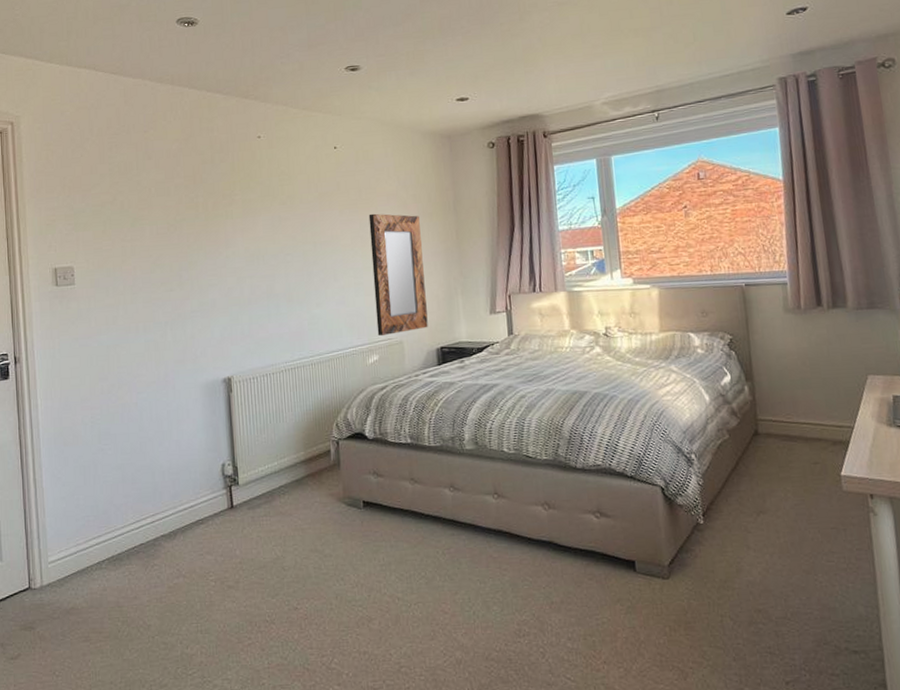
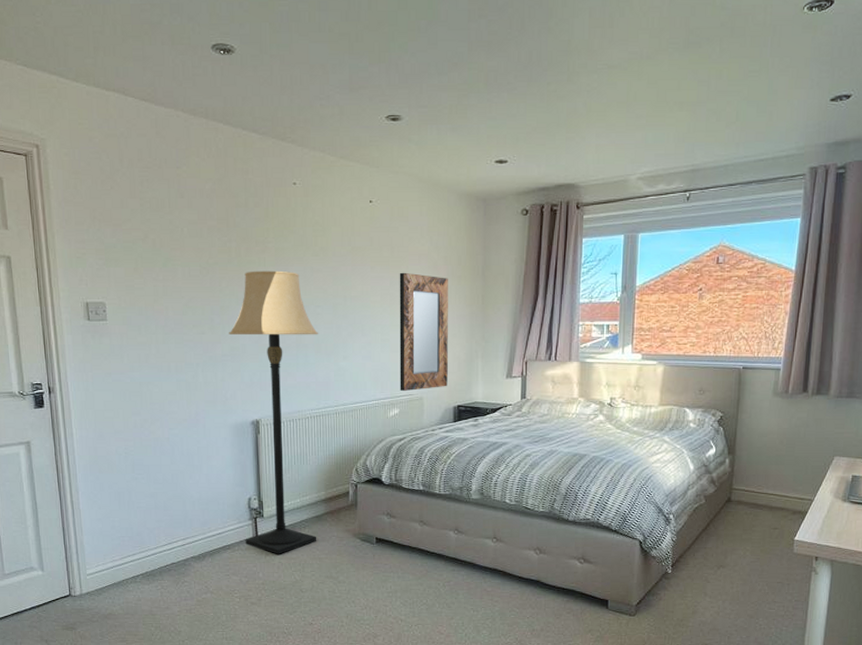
lamp: none [198,222,298,527] -> present [229,270,319,554]

